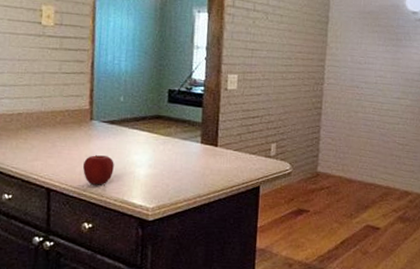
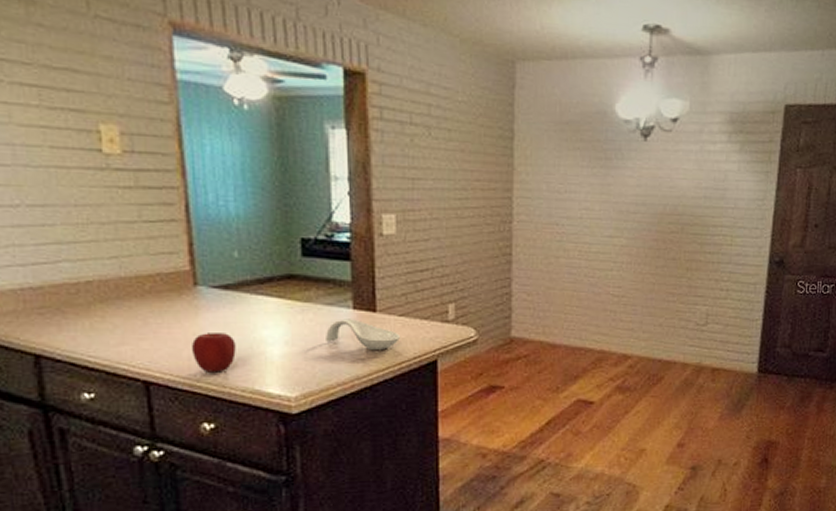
spoon rest: none [179,150,233,176] -> present [326,319,400,350]

